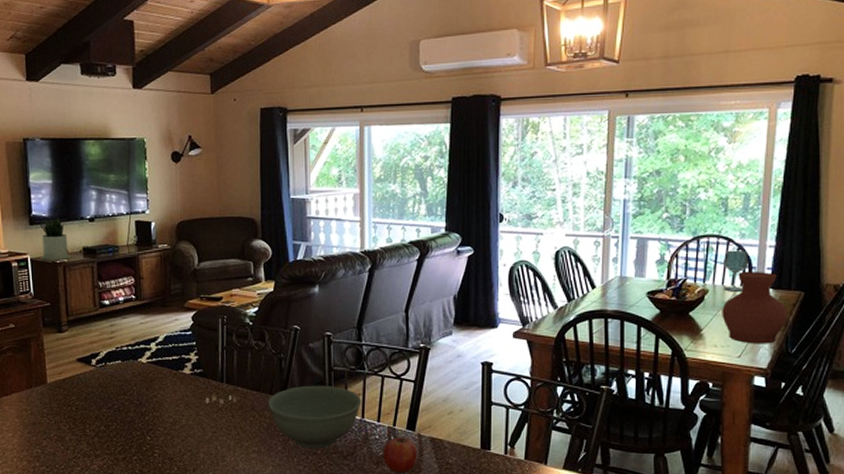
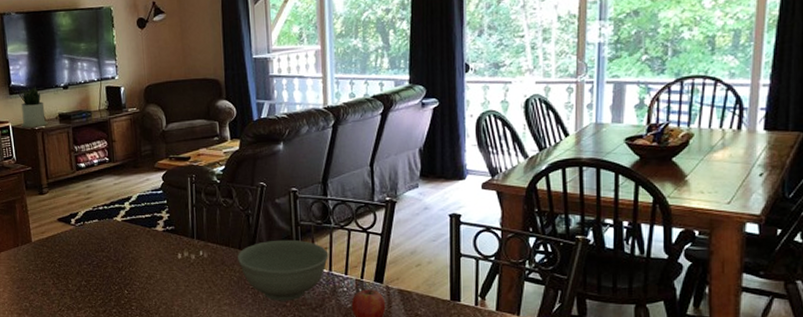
vase: present [722,271,789,344] -> none [709,112,785,190]
wine glass: present [723,250,748,292] -> none [711,90,739,135]

